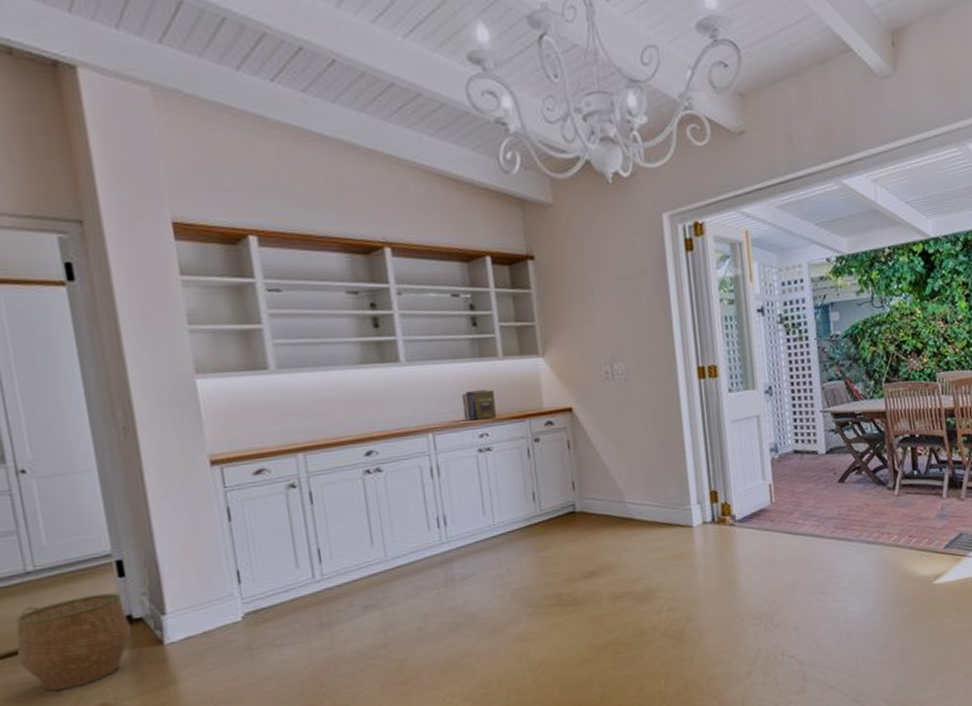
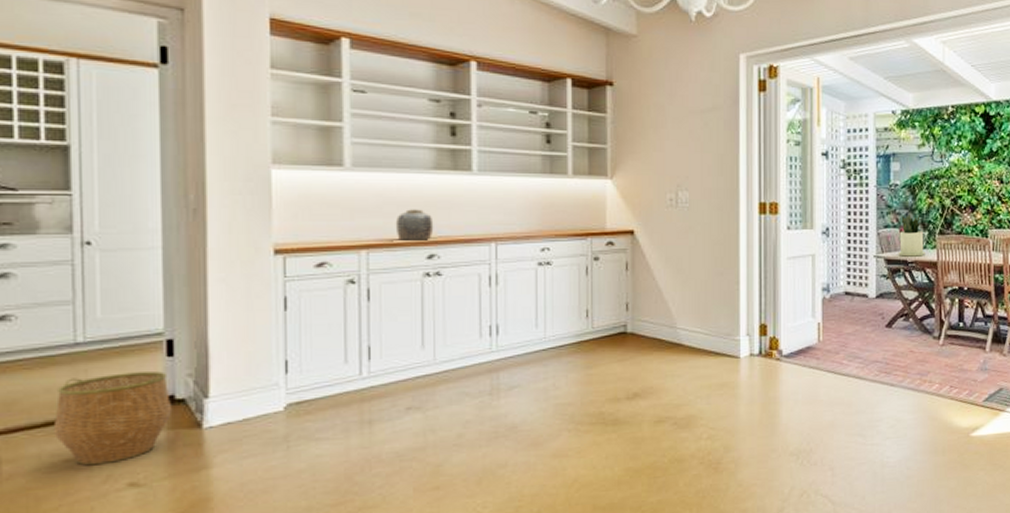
decorative jar: none [328,406,369,441] -> present [395,209,434,242]
books: present [461,389,497,421] -> none [528,205,559,234]
planter: none [845,364,874,409] -> present [898,215,926,257]

